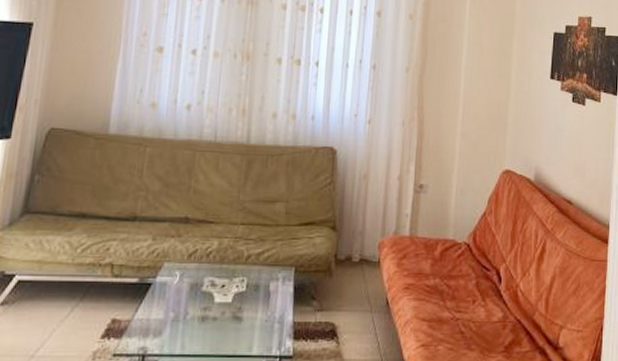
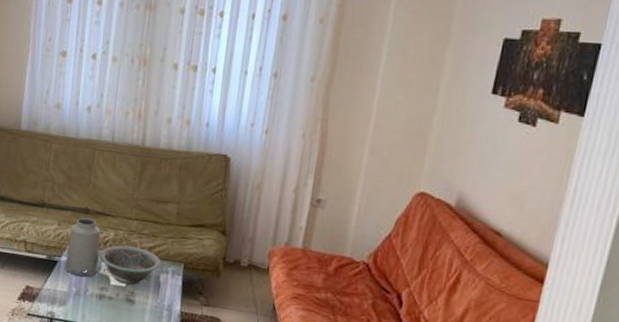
vase: none [161,229,202,299] -> present [65,218,100,278]
decorative bowl: none [201,255,271,300] -> present [99,245,162,286]

